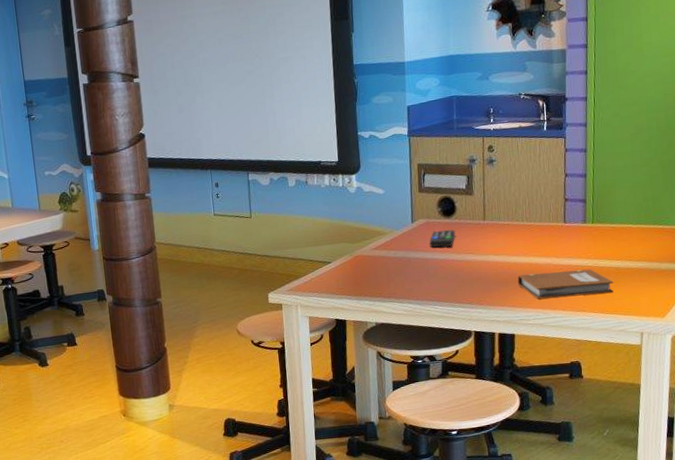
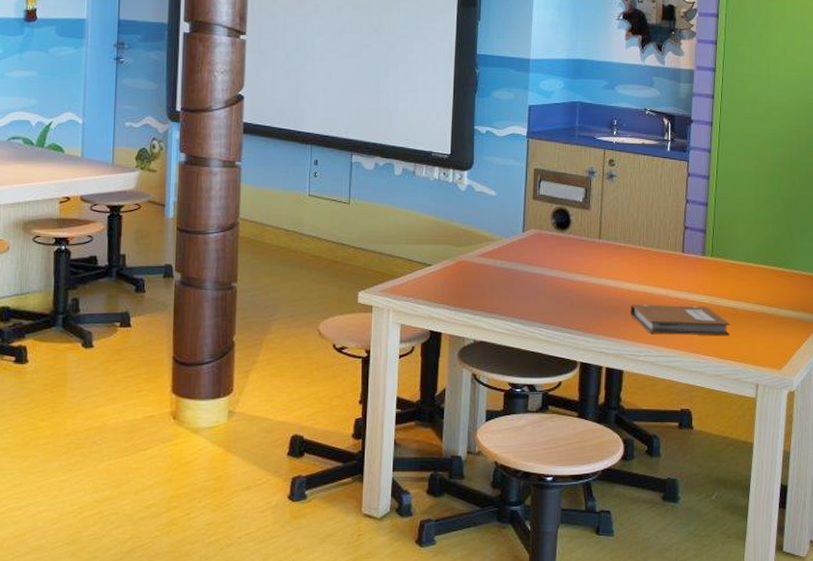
remote control: present [429,229,456,248] -> none [539,244,568,264]

